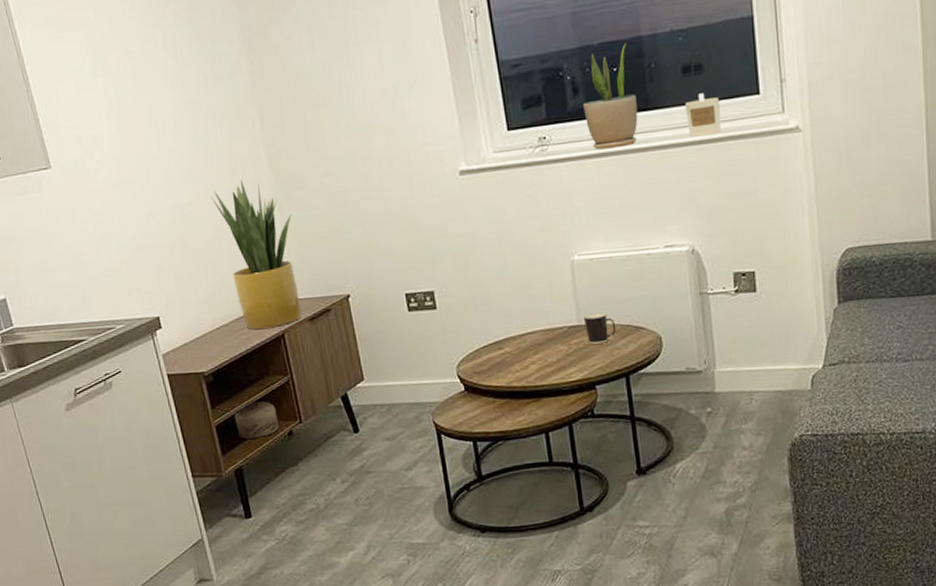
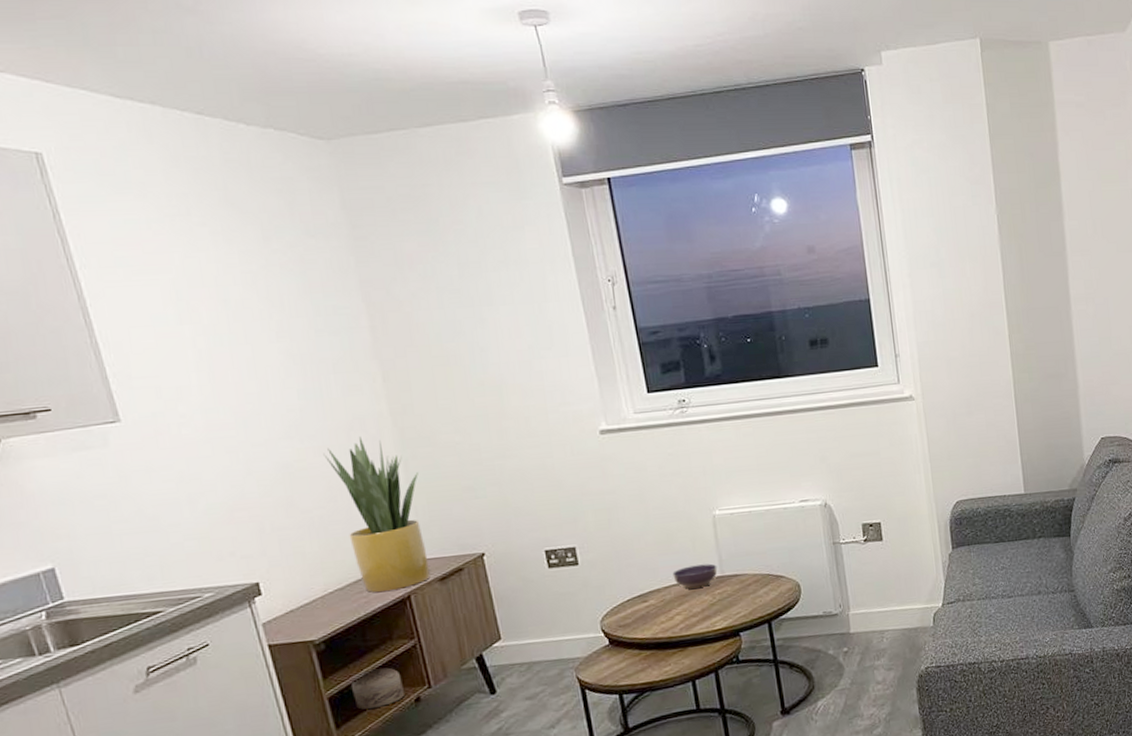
bowl: none [528,312,575,338] -> present [672,563,718,589]
potted plant: present [583,42,638,150] -> none [720,316,772,413]
mug: present [583,312,616,345] -> none [726,563,758,594]
candle: present [685,93,721,137] -> none [813,364,846,403]

